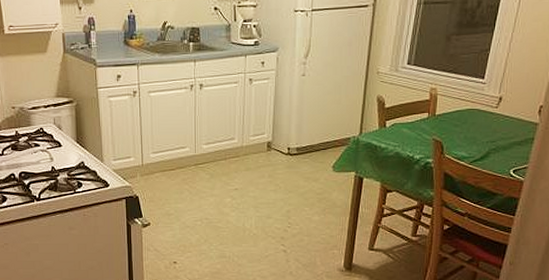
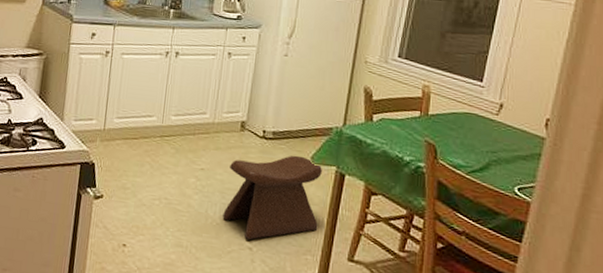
stool: none [258,166,343,244] -> present [223,155,322,240]

